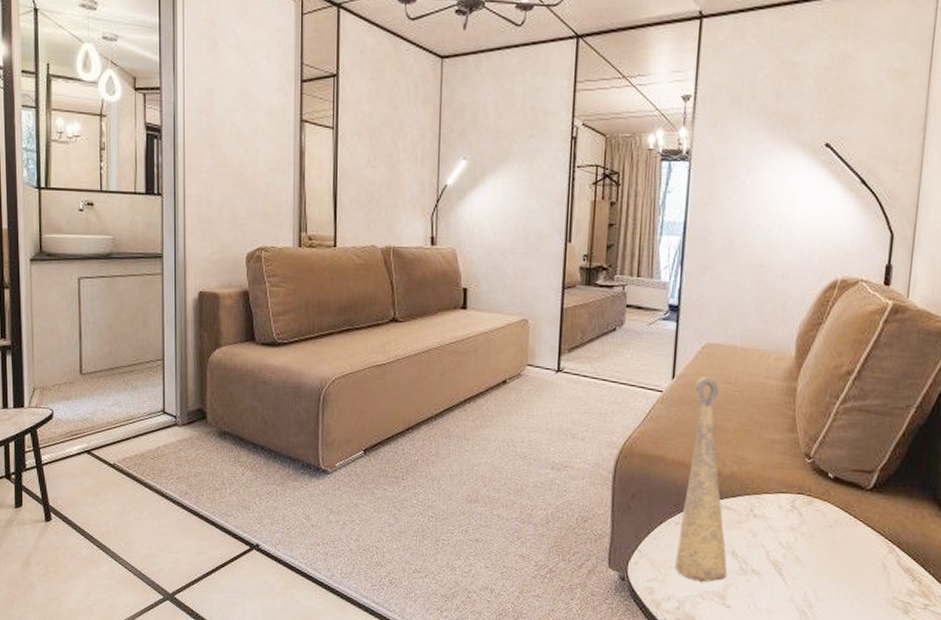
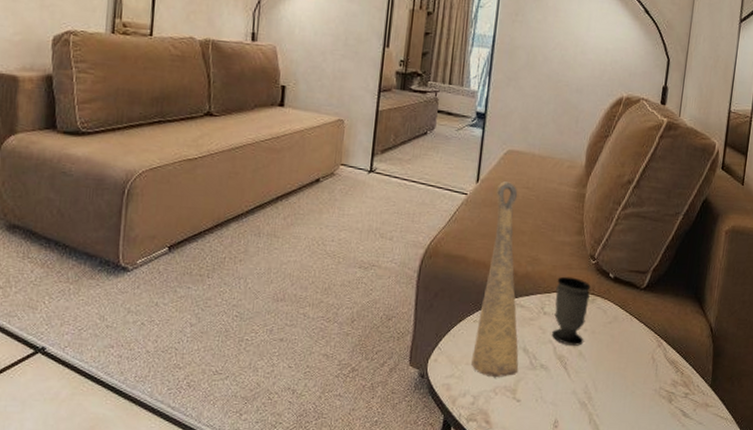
cup: none [764,476,807,551] -> present [552,276,591,346]

